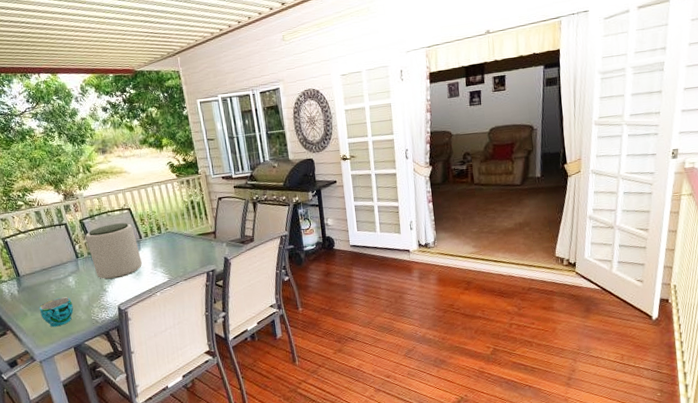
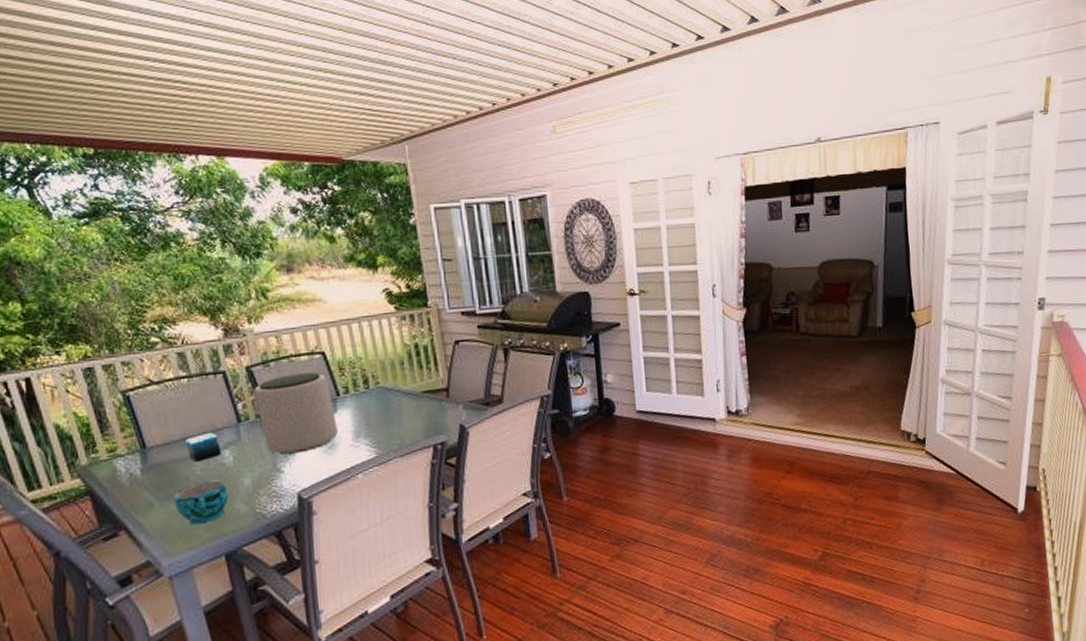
candle: none [43,265,68,285] -> present [184,433,222,462]

